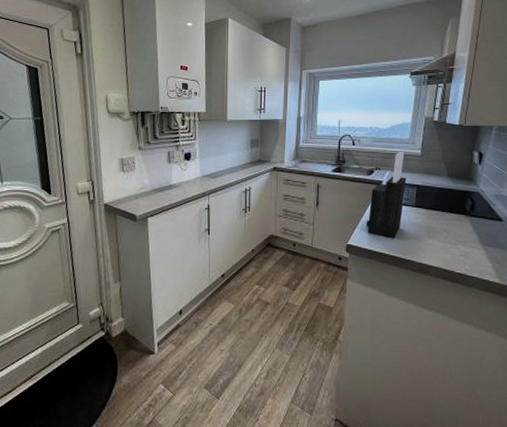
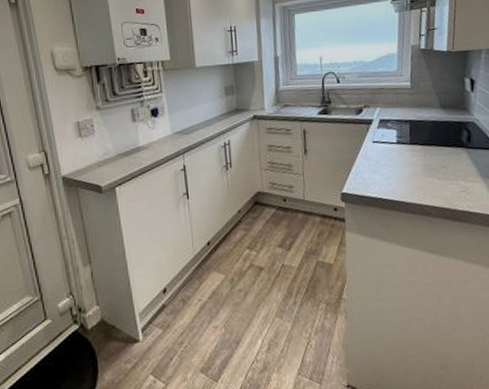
knife block: present [366,151,407,238] -> none [359,84,399,181]

